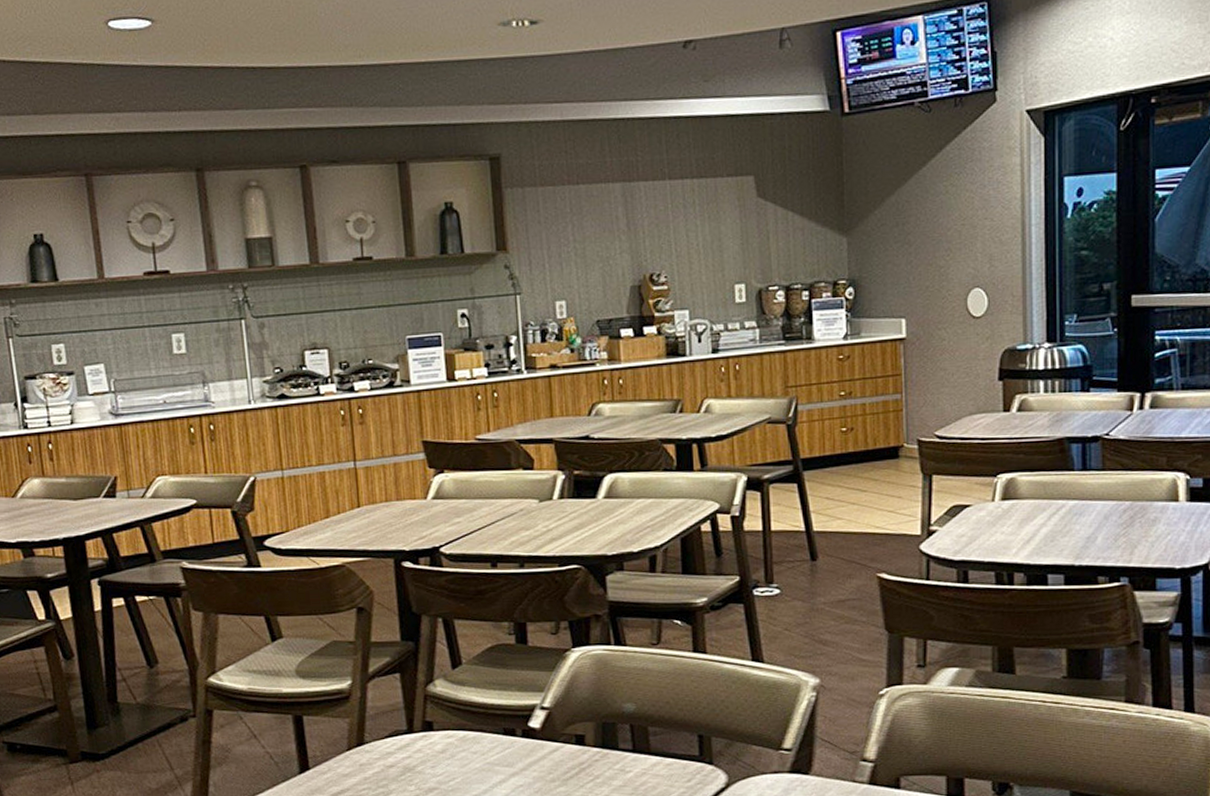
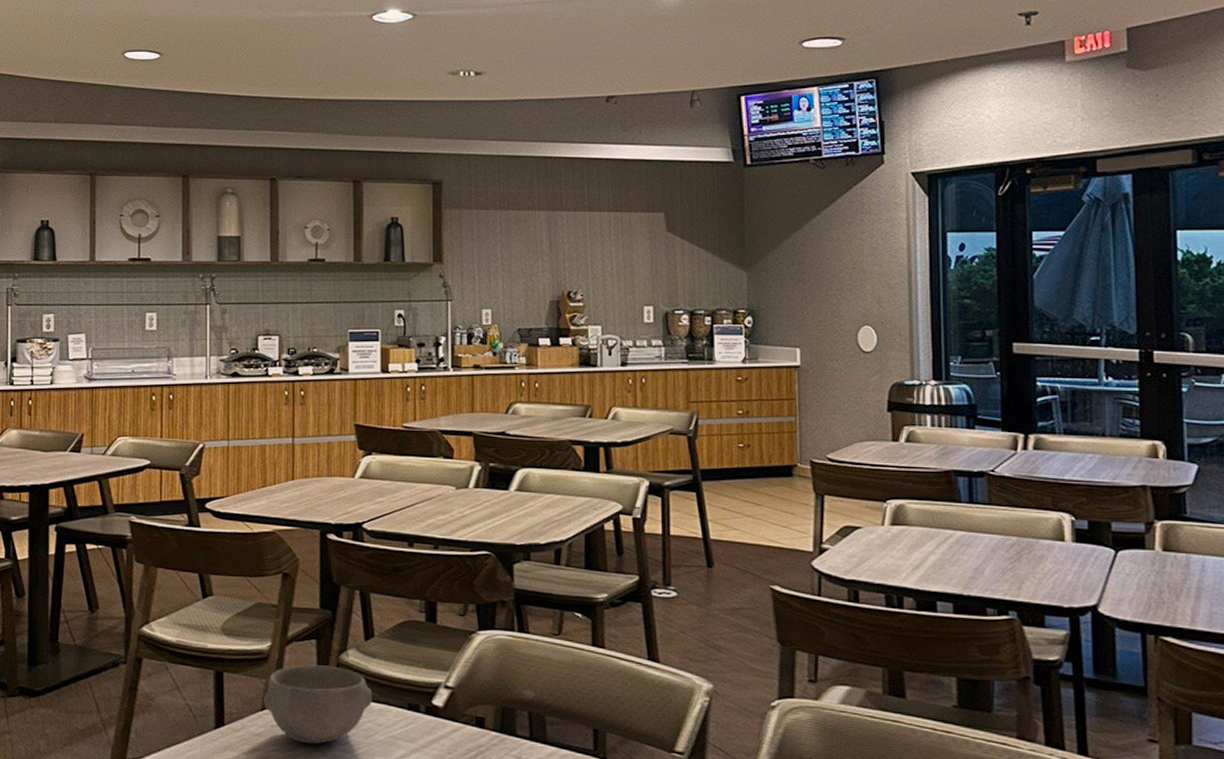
bowl: none [349,698,465,779] -> present [264,665,373,745]

